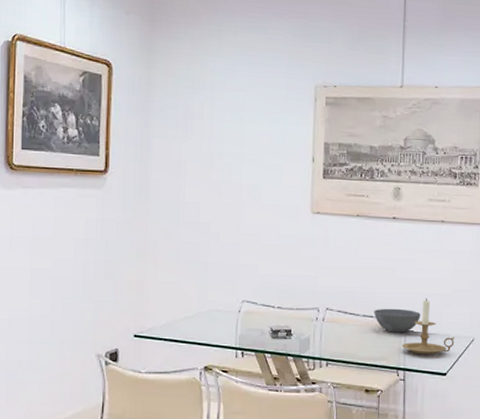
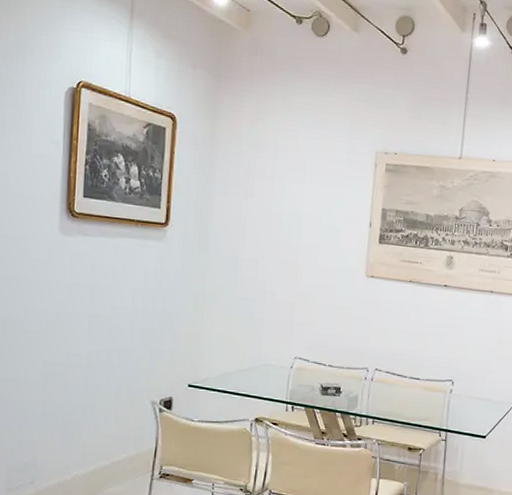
bowl: present [374,308,421,333] -> none [420,371,465,396]
candle holder: present [401,298,455,355] -> none [445,364,496,418]

